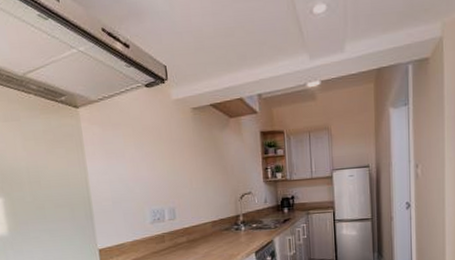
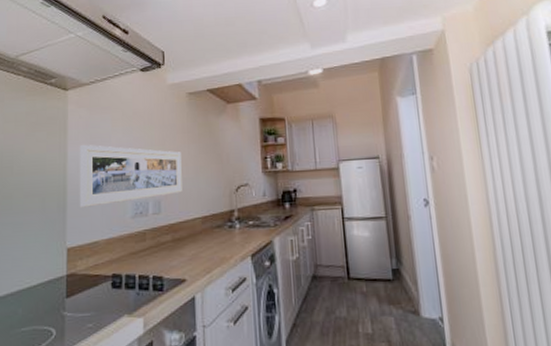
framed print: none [98,159,193,216] -> present [80,144,182,208]

